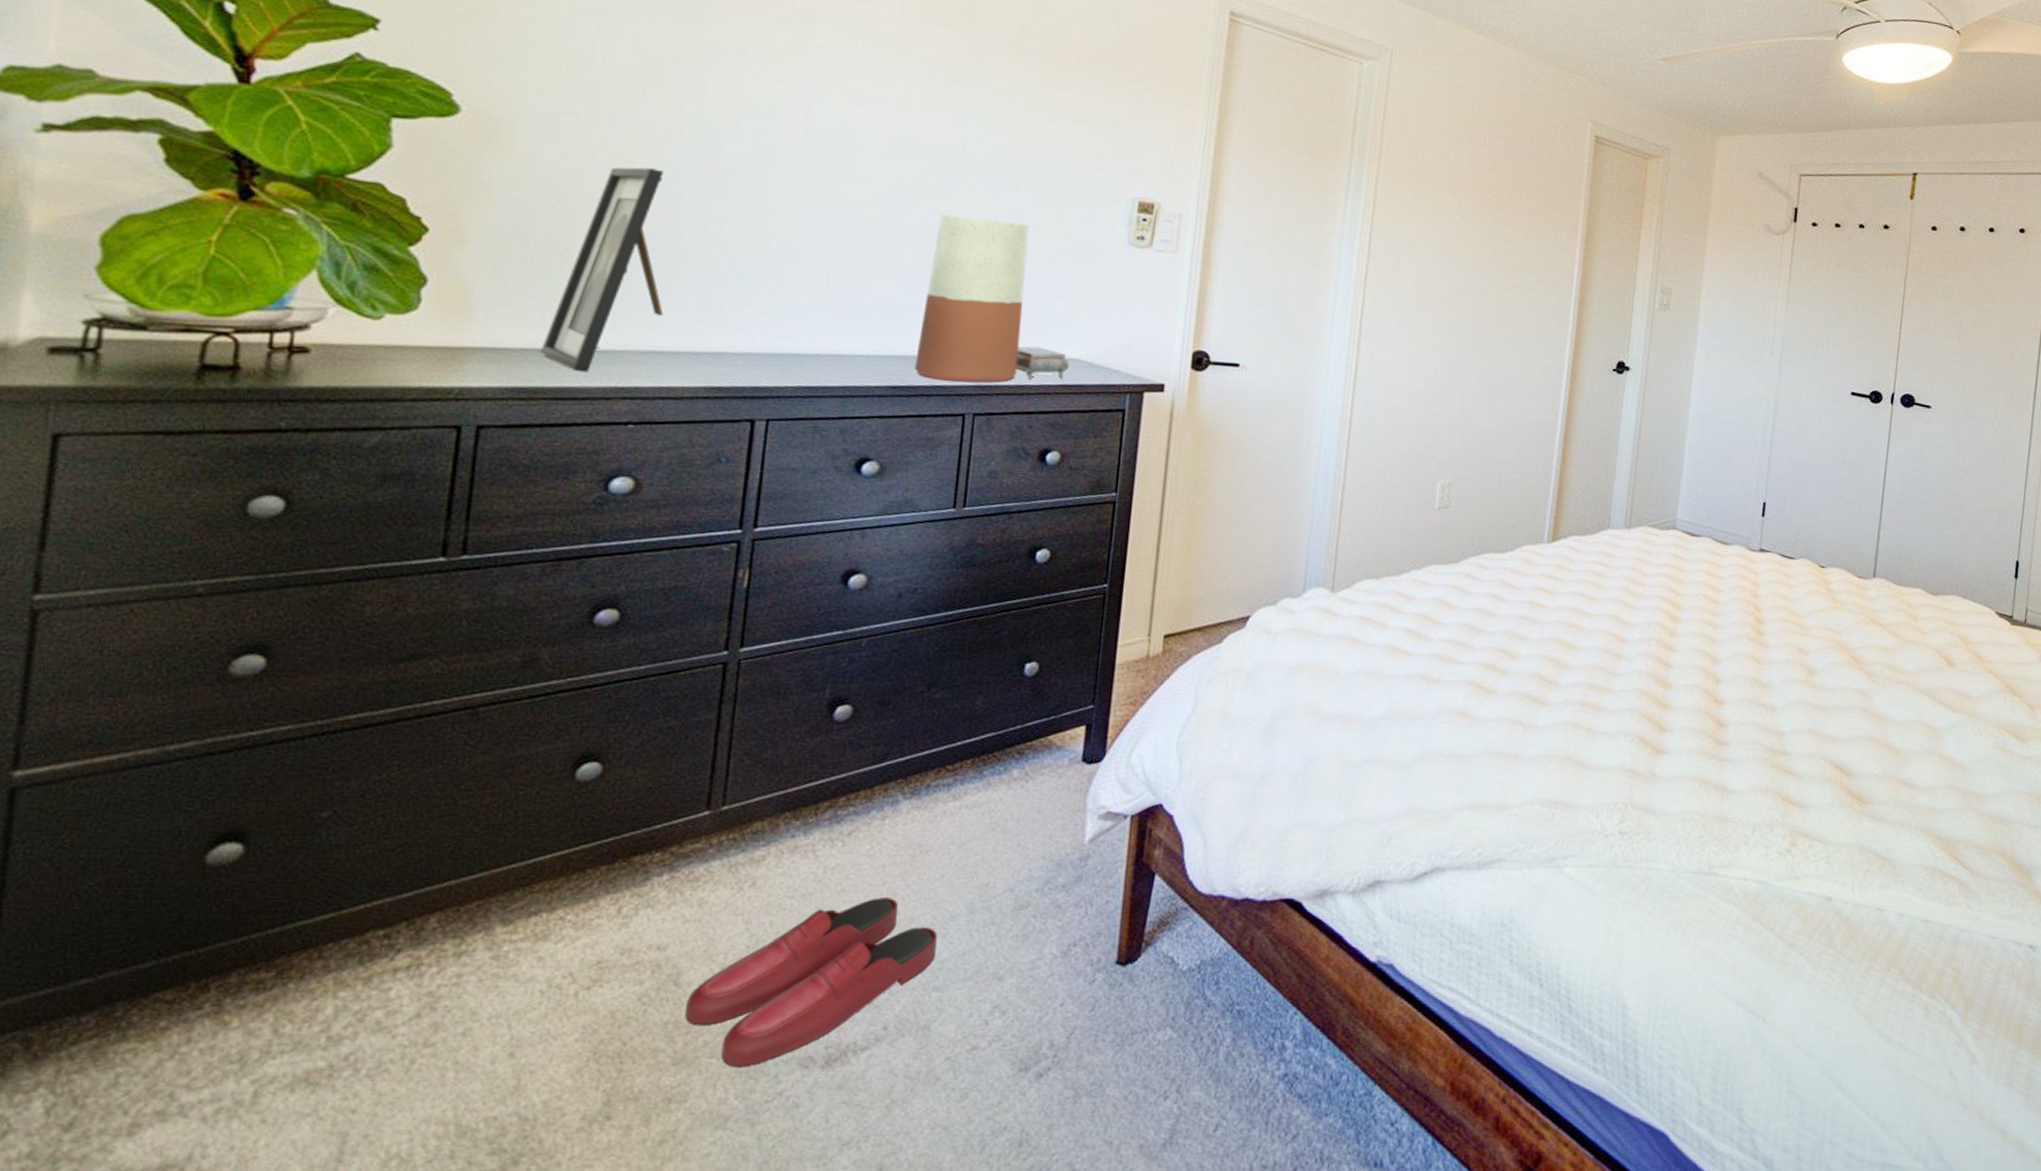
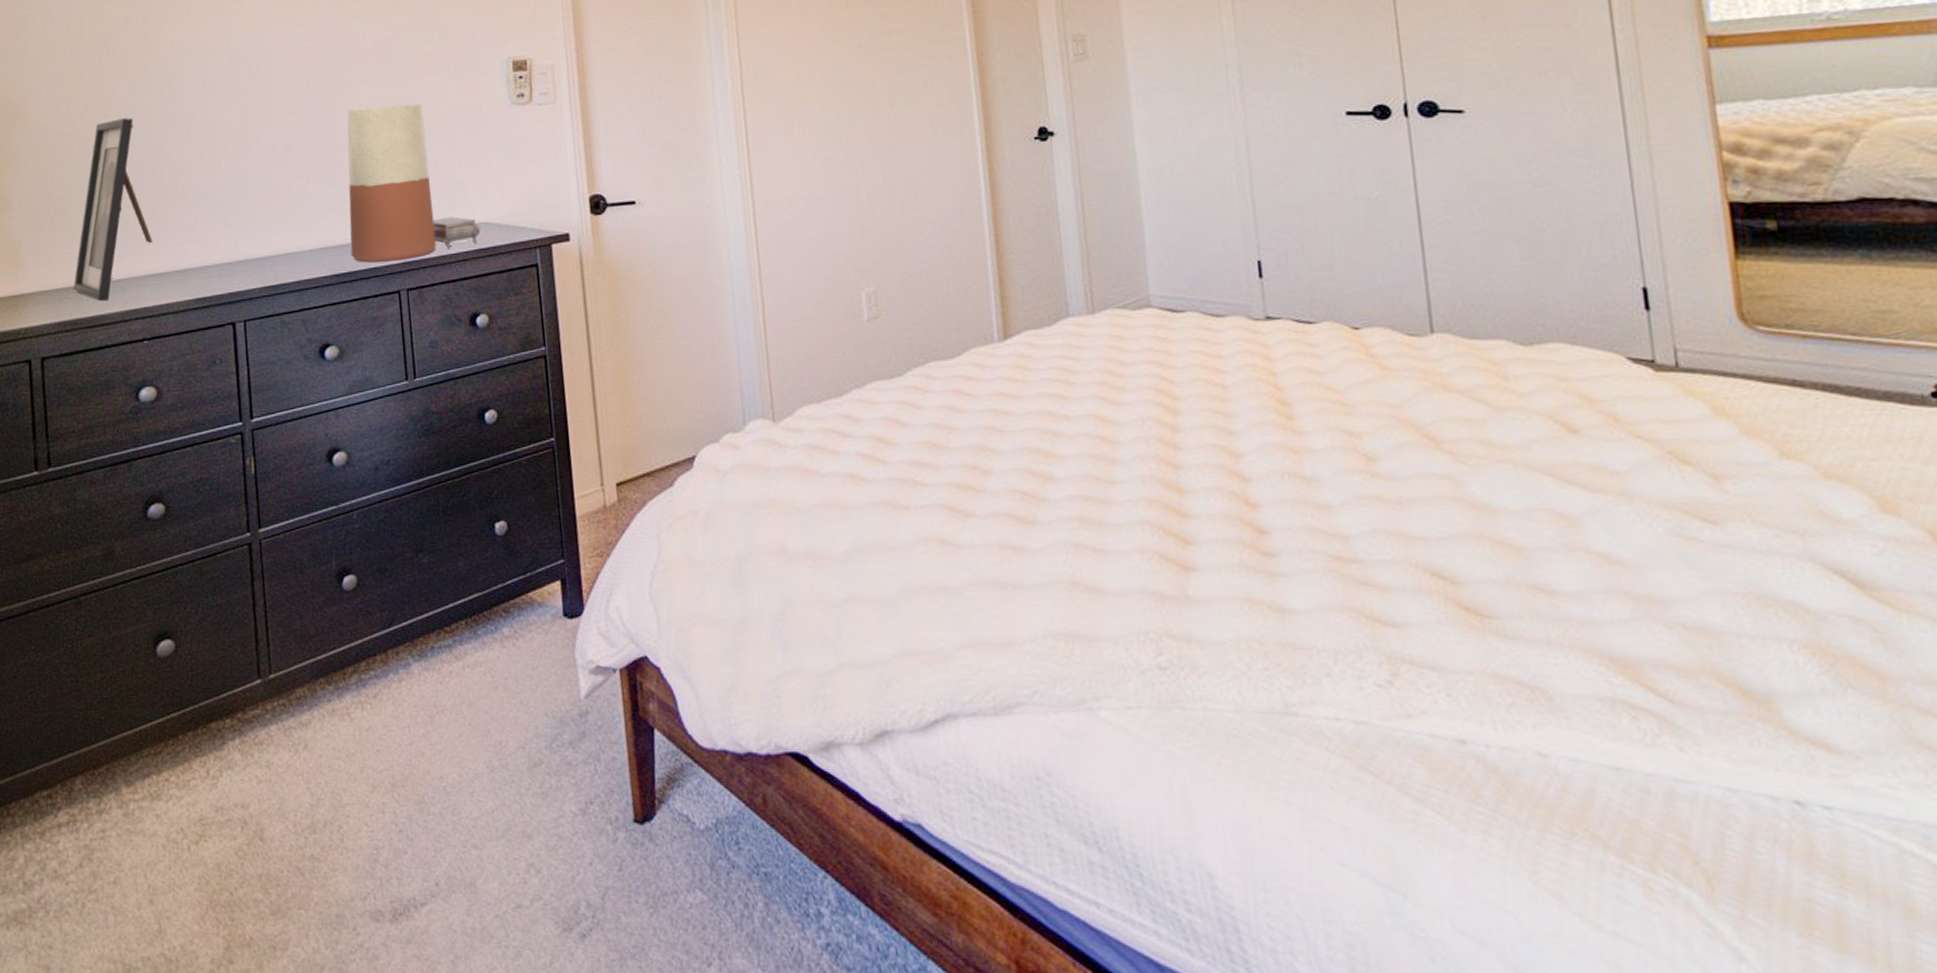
slippers: present [684,897,937,1067] -> none [272,757,468,919]

